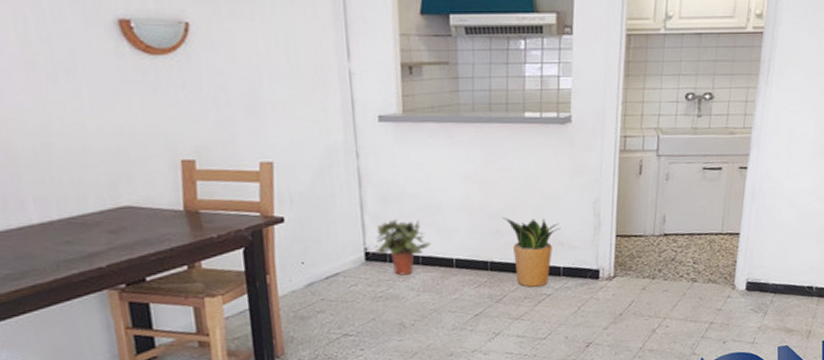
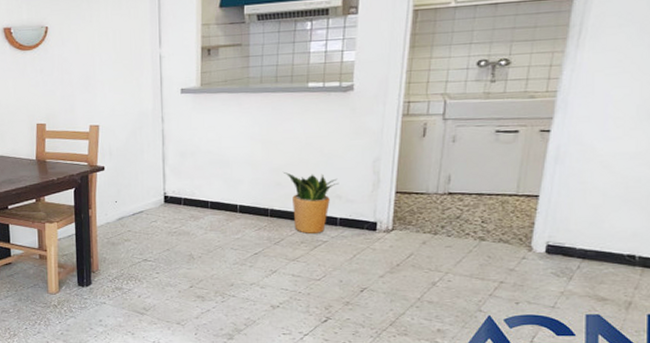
potted plant: present [375,220,431,276] -> none [172,171,219,216]

